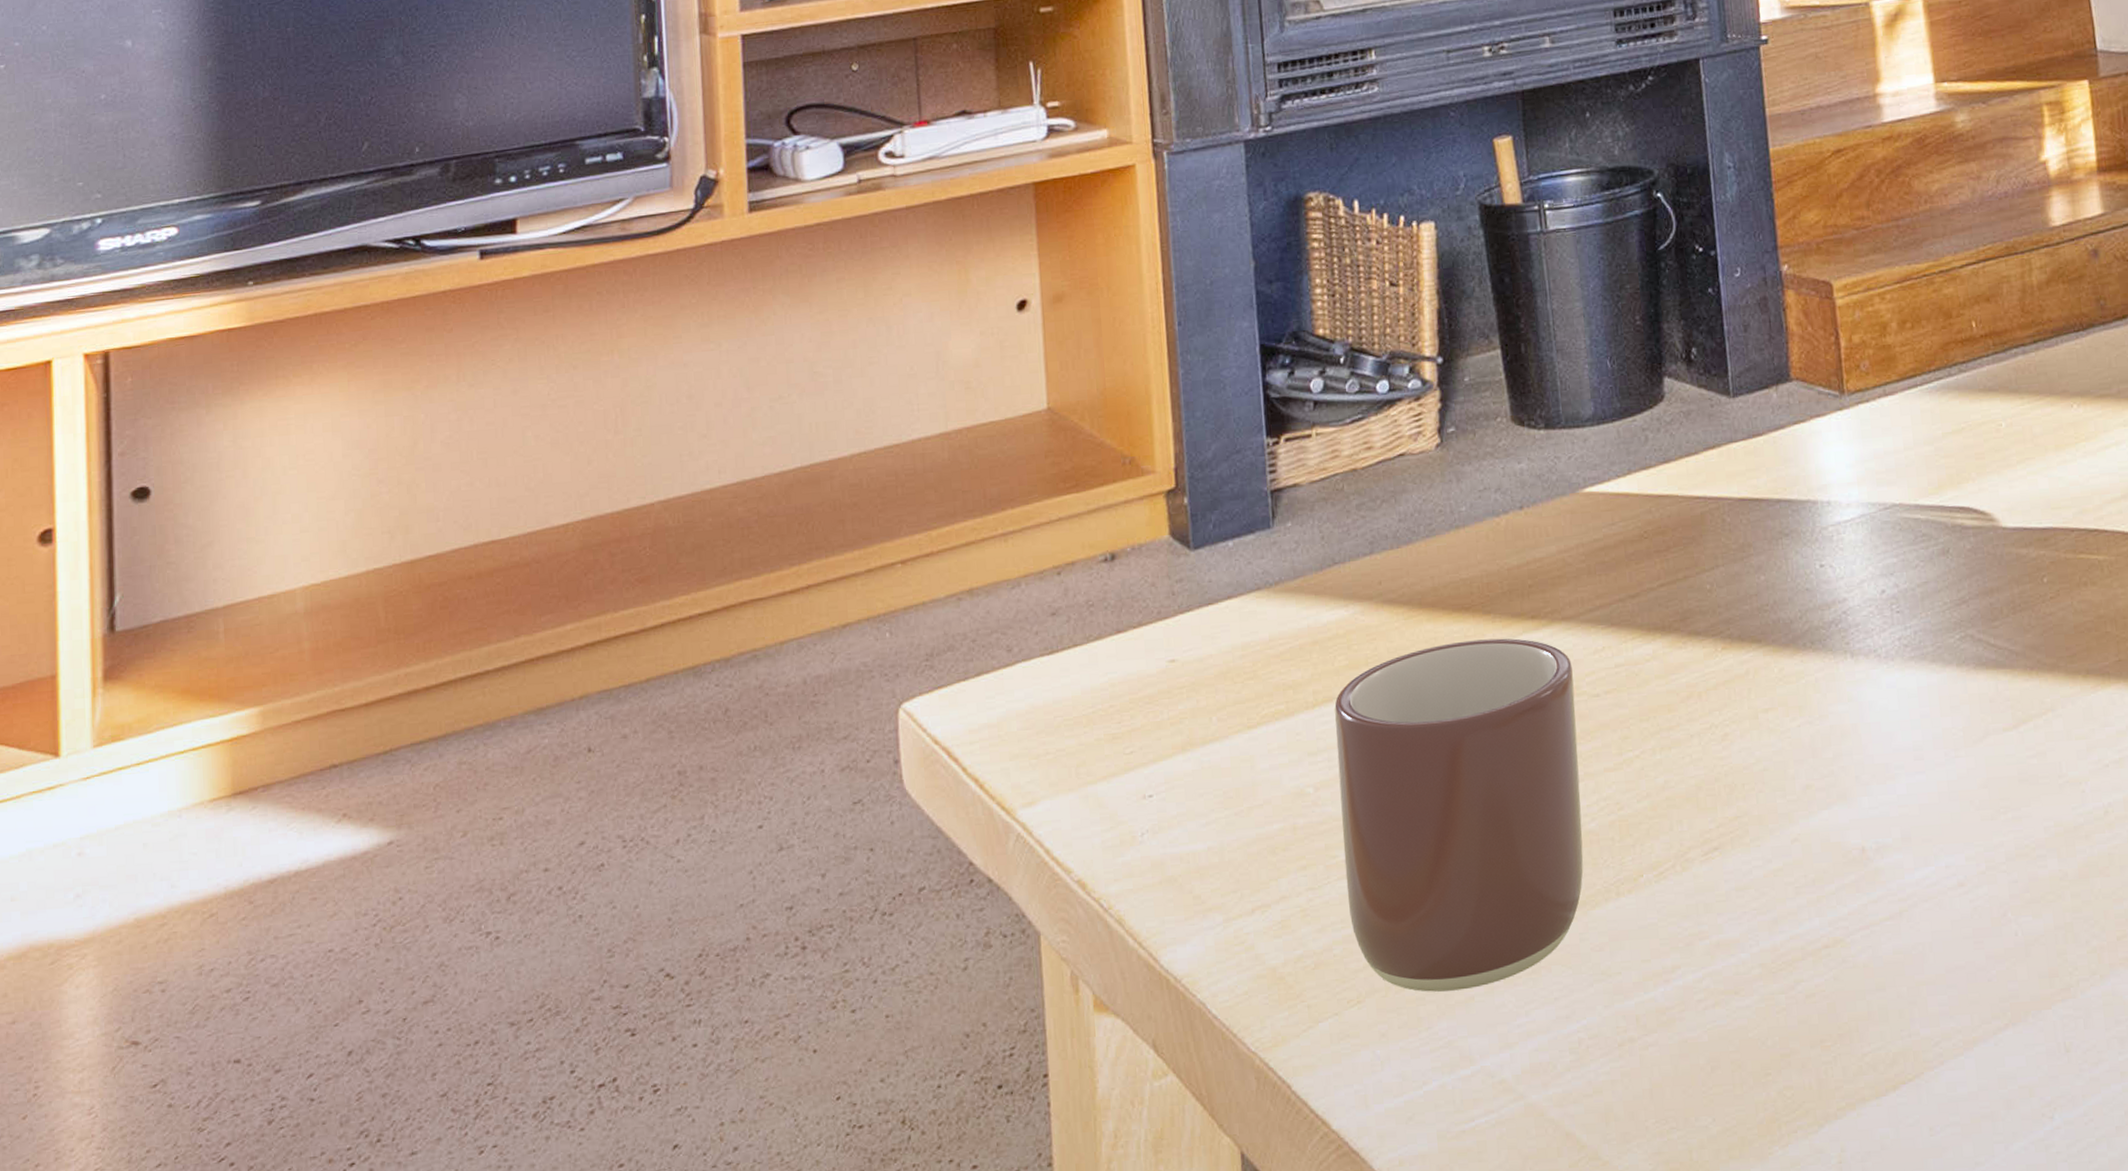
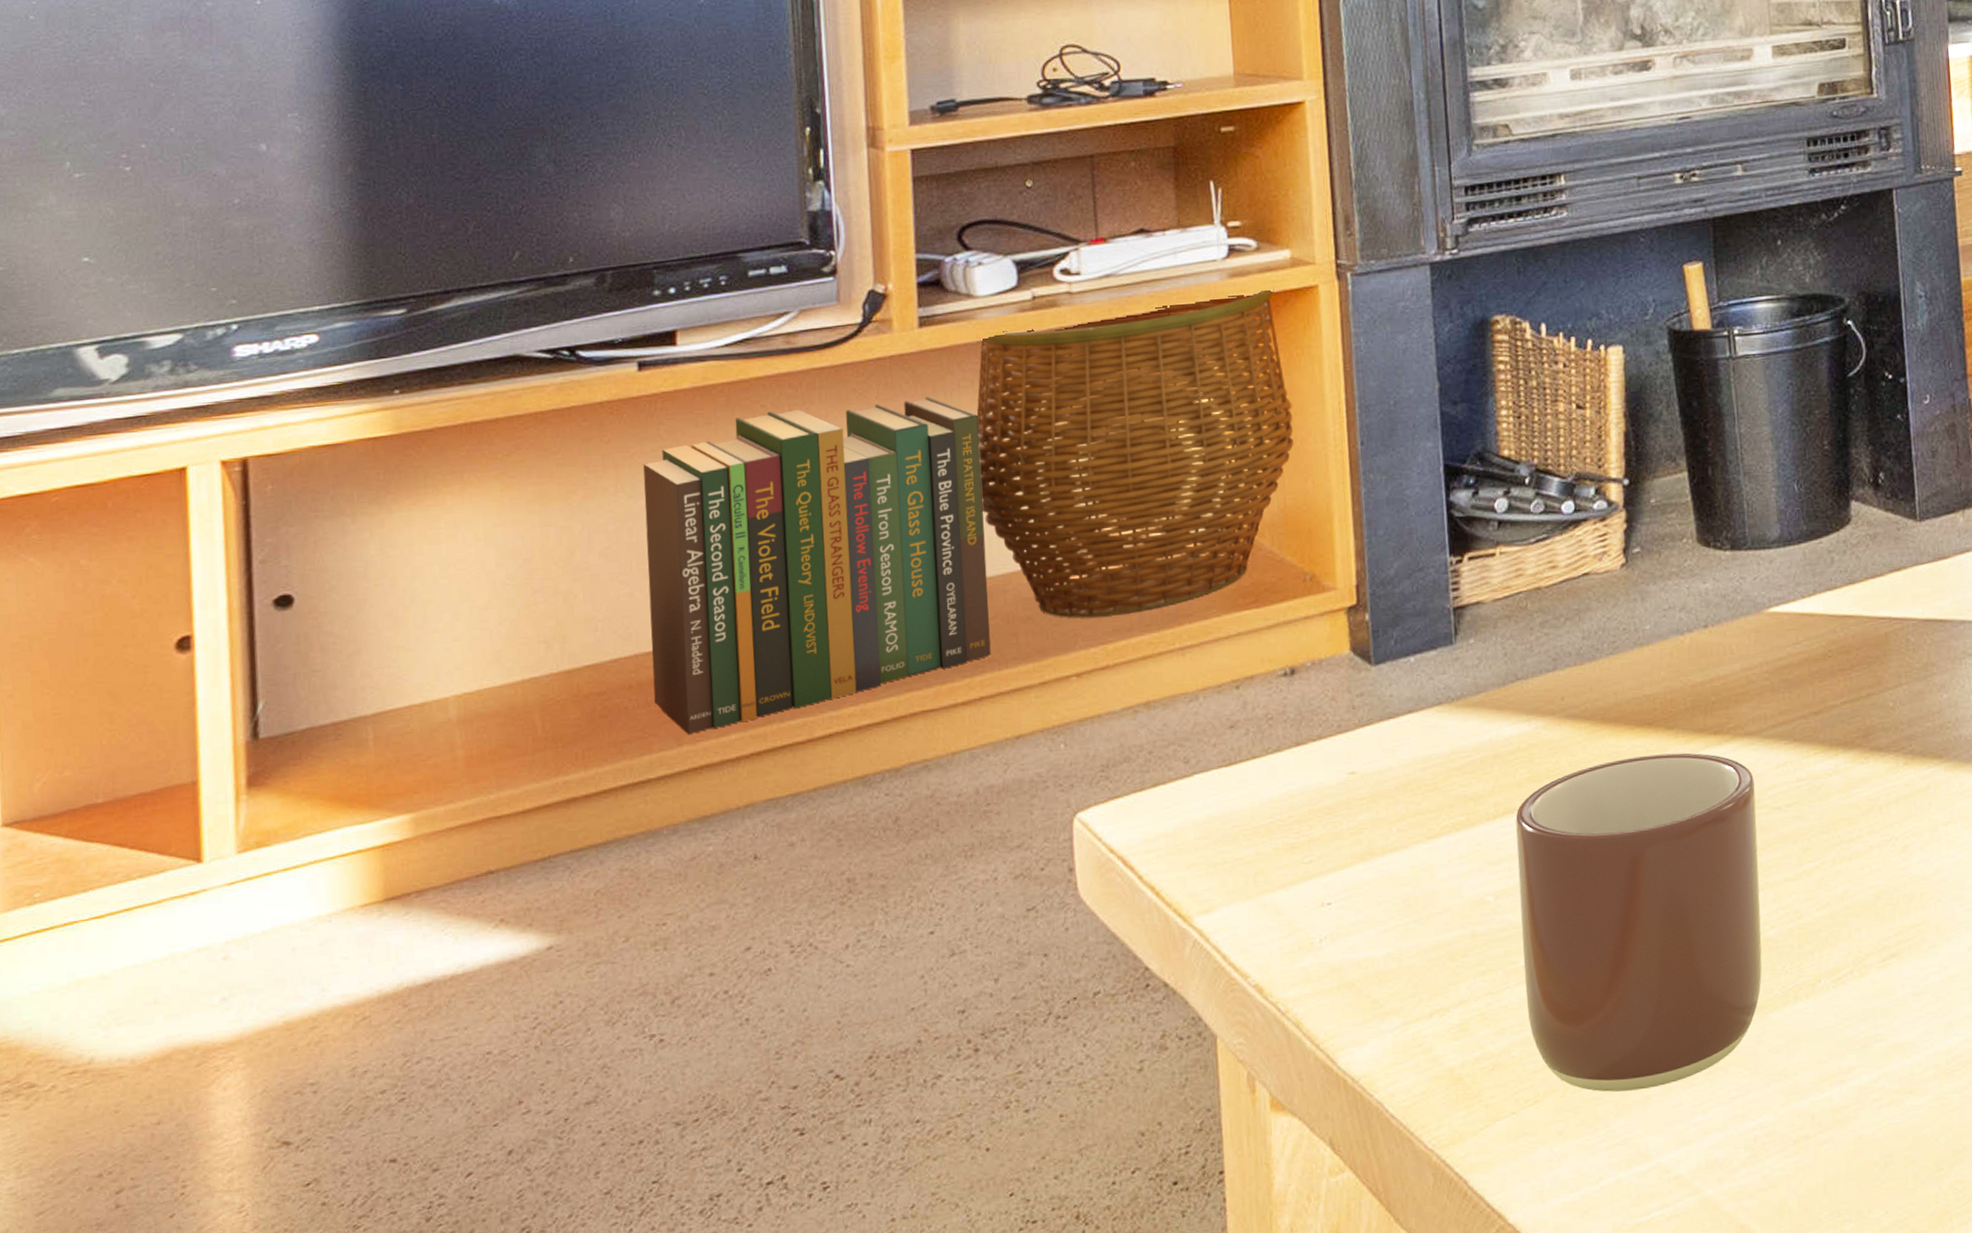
books: none [484,282,818,624] -> present [643,397,991,734]
basket: none [804,169,1112,504] -> present [976,289,1294,618]

